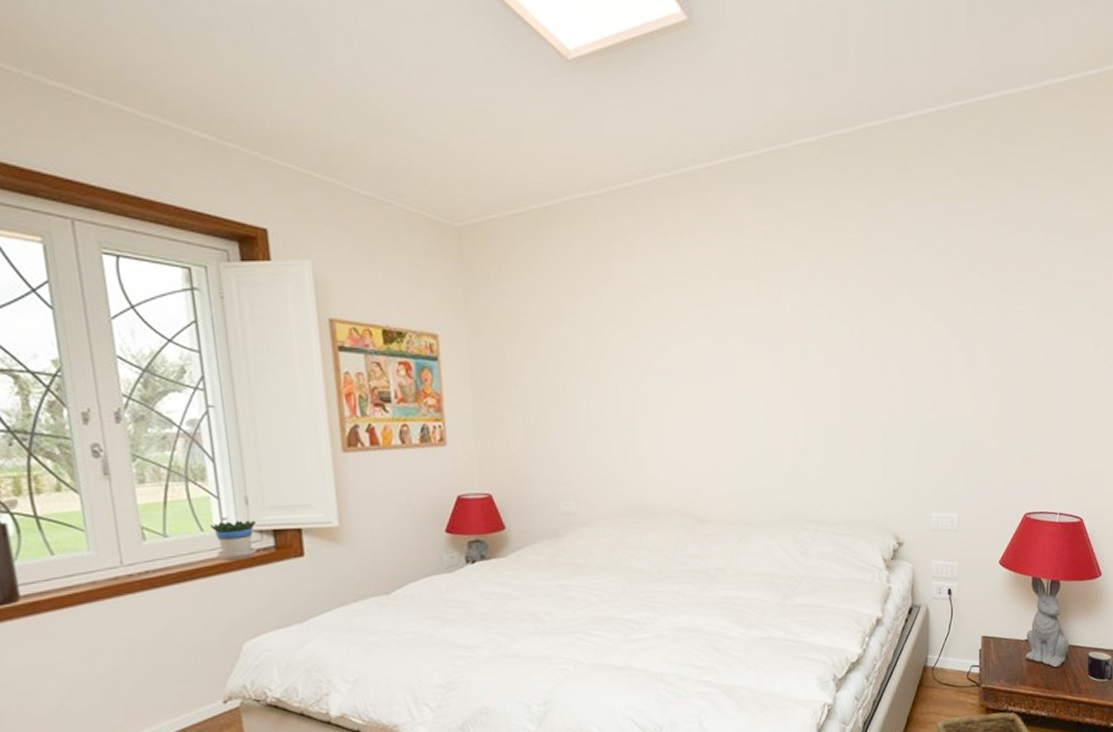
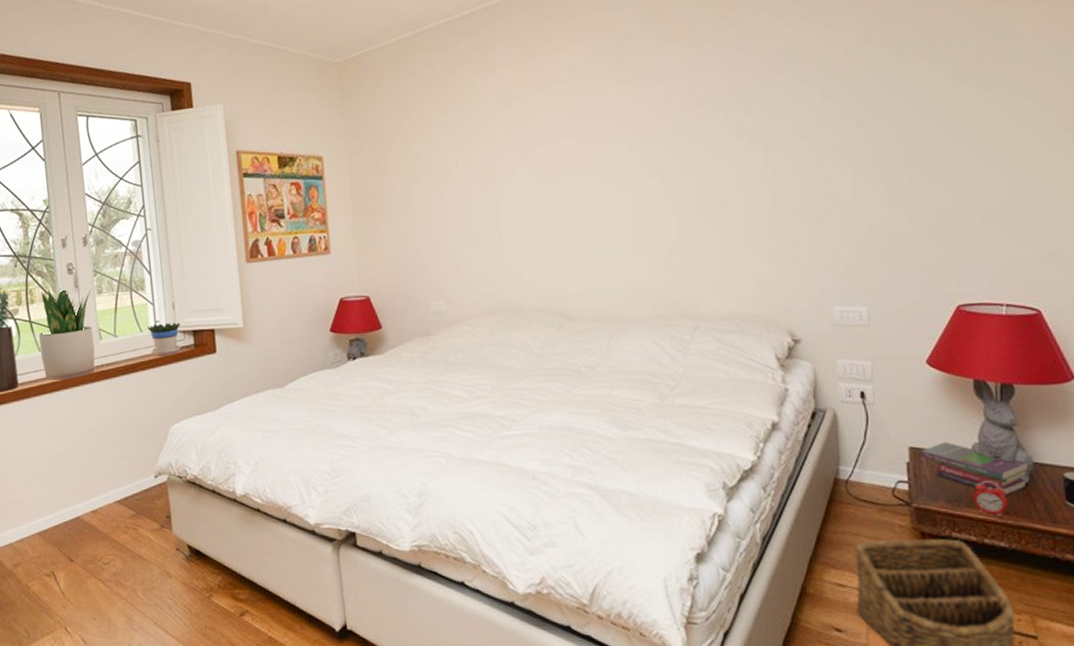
planter: none [49,475,137,592] -> present [38,288,96,381]
books: none [990,630,1065,673] -> present [921,442,1028,495]
alarm clock: none [1026,661,1049,691] -> present [973,479,1008,517]

